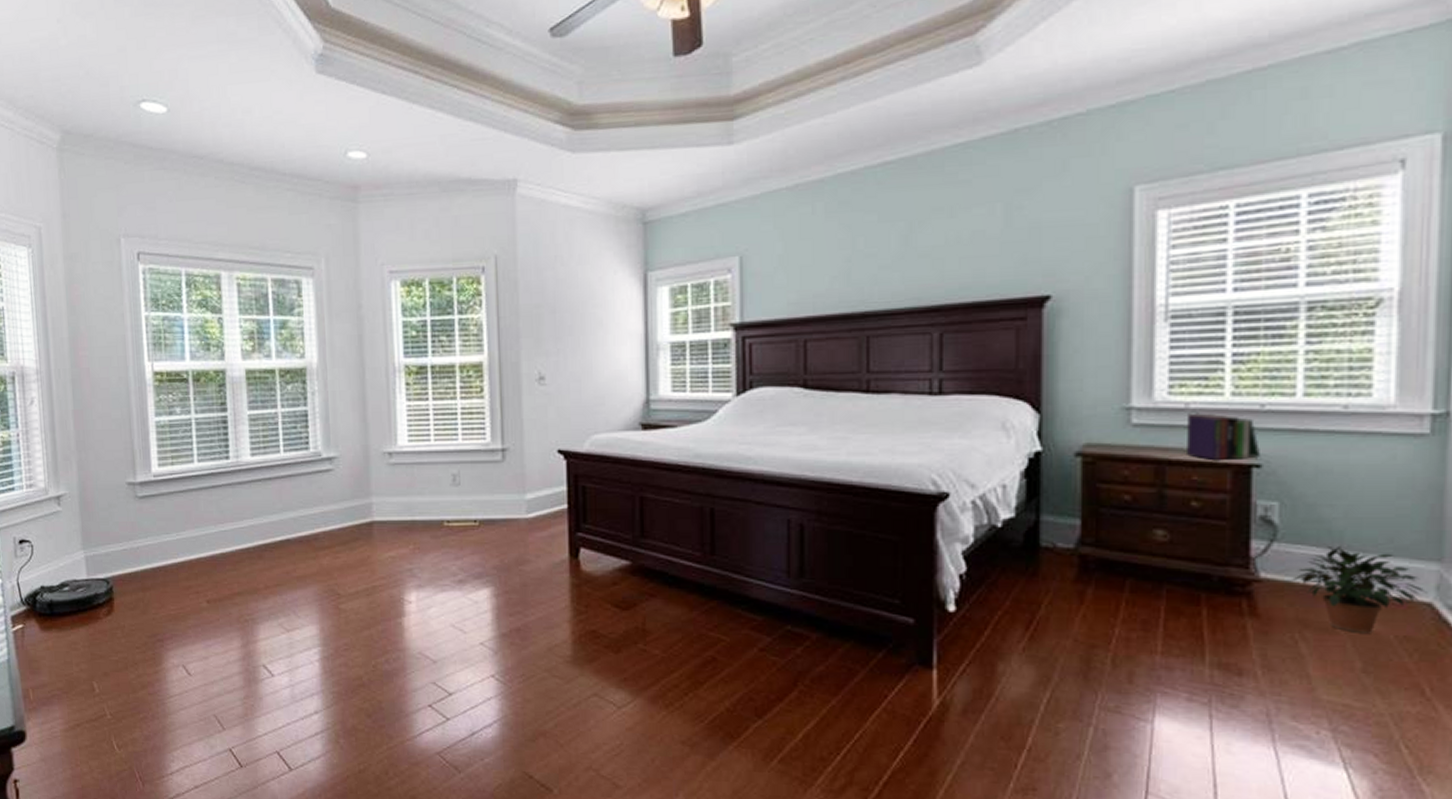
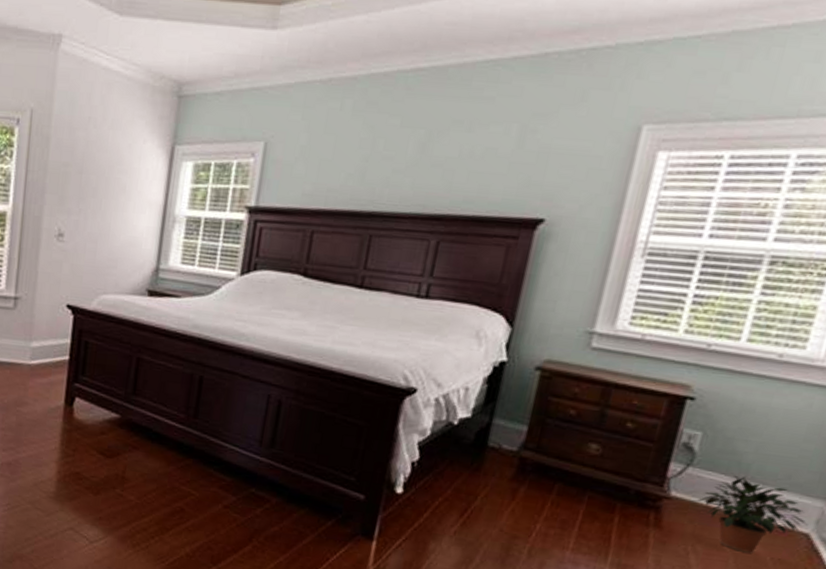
books: present [1187,413,1261,461] -> none [633,344,699,391]

